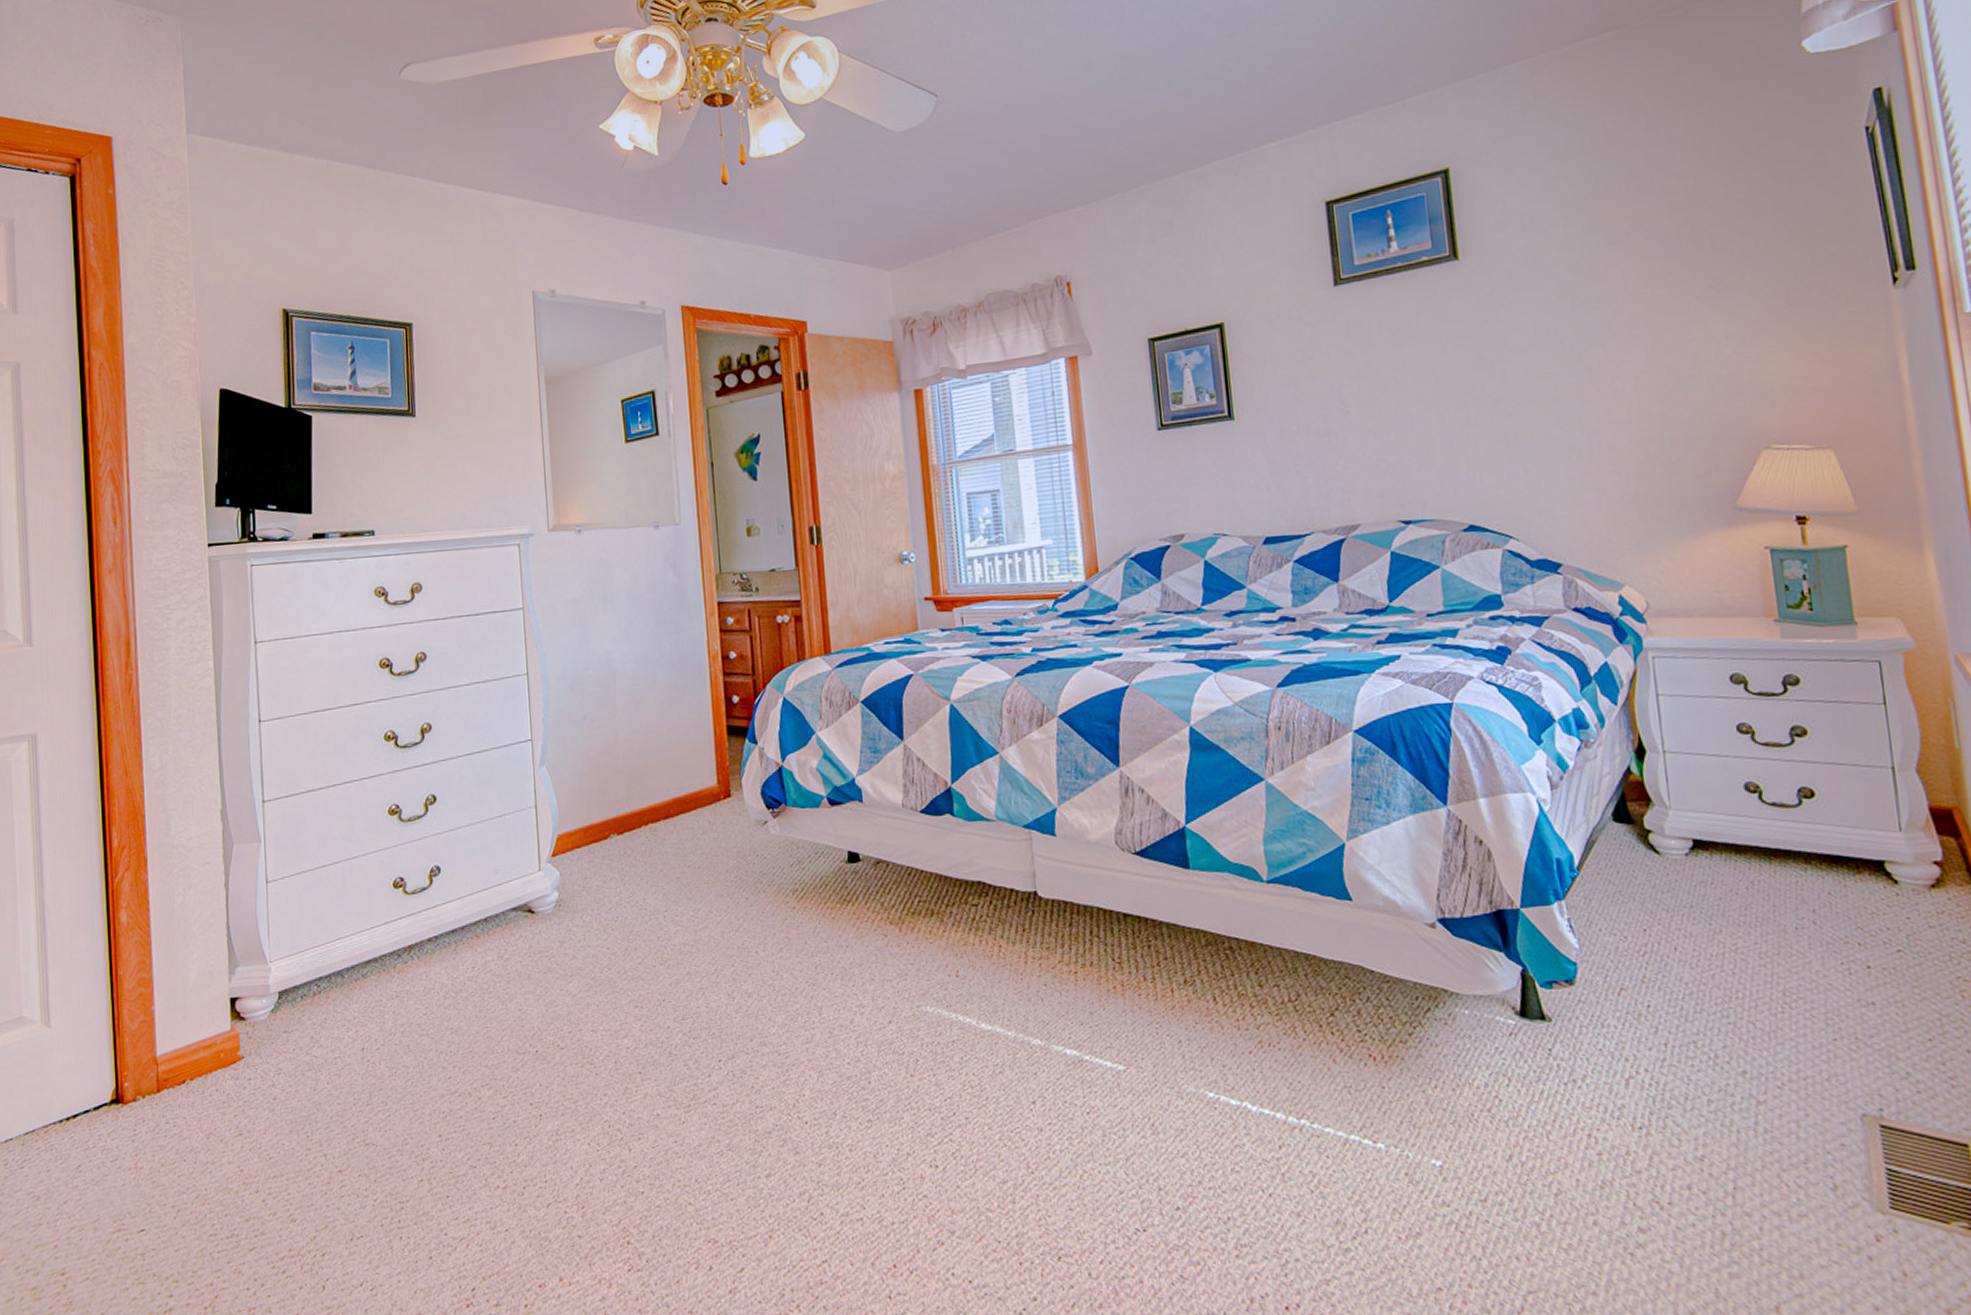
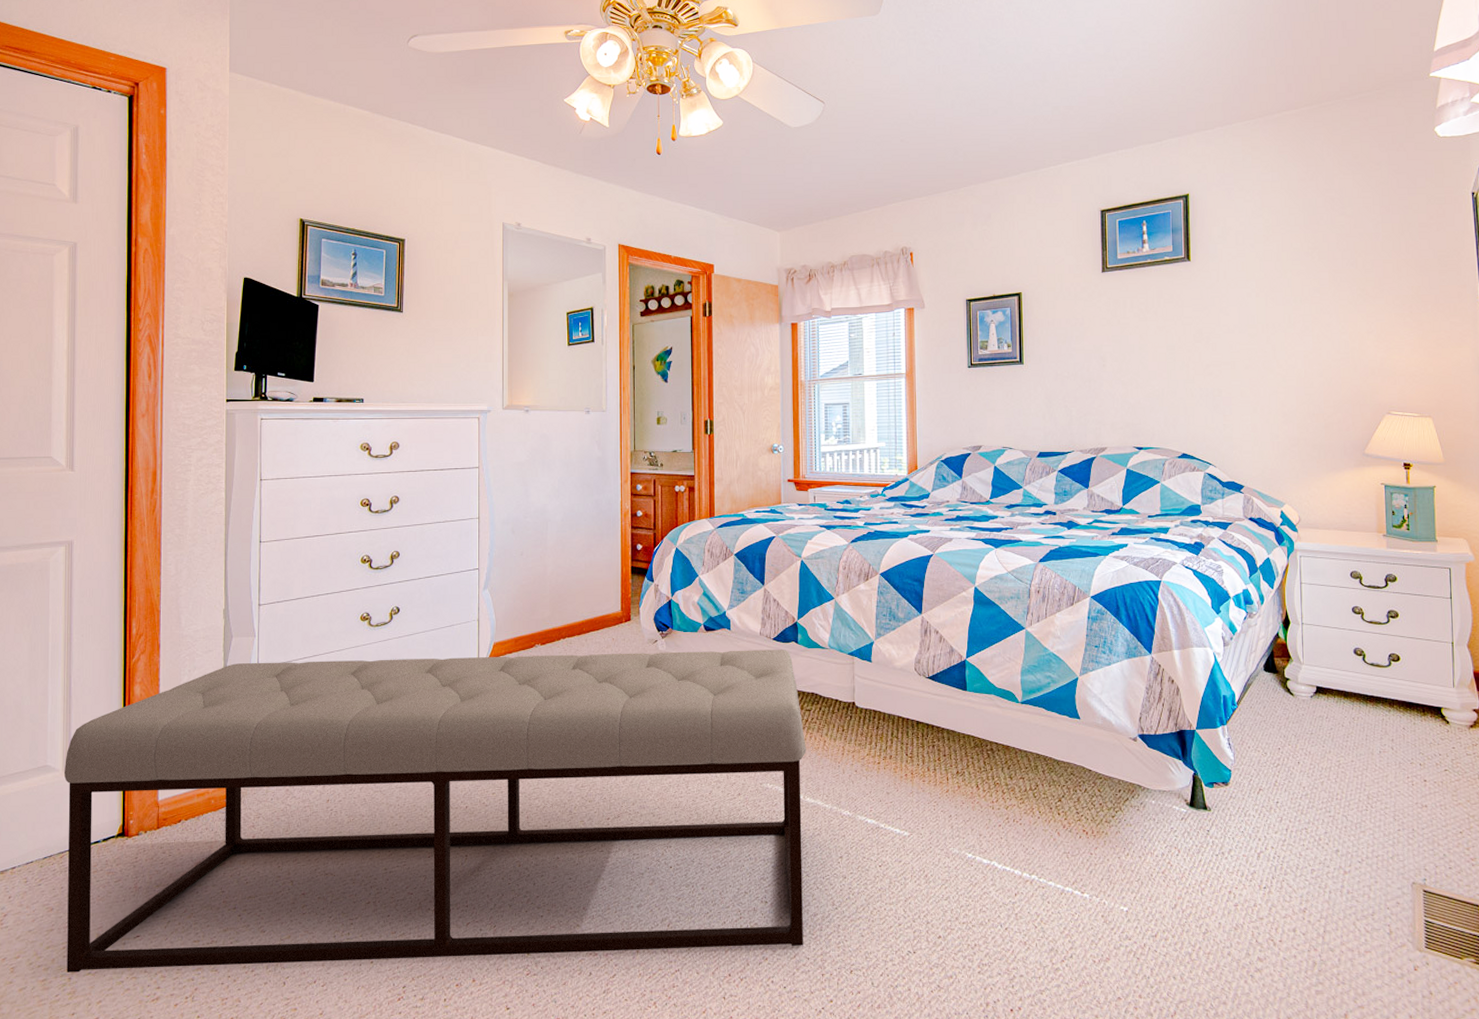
bench: none [42,825,991,1278] -> present [63,649,806,972]

